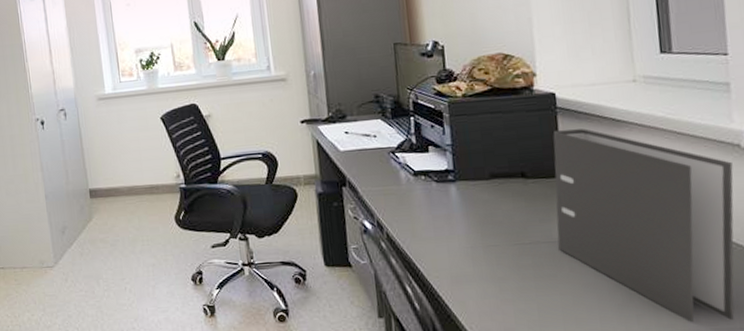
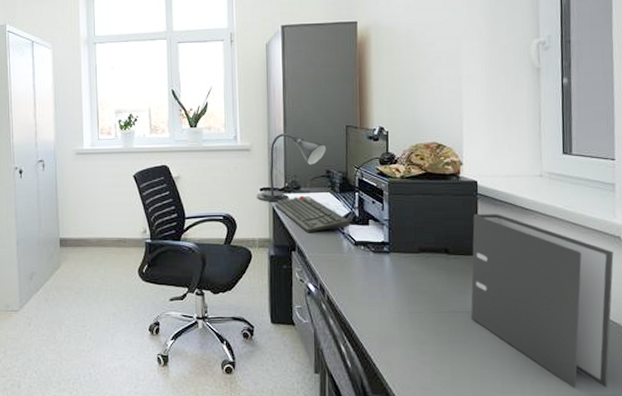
desk lamp: none [296,57,374,136] -> present [256,133,327,203]
computer keyboard: none [318,125,407,166] -> present [274,195,350,233]

